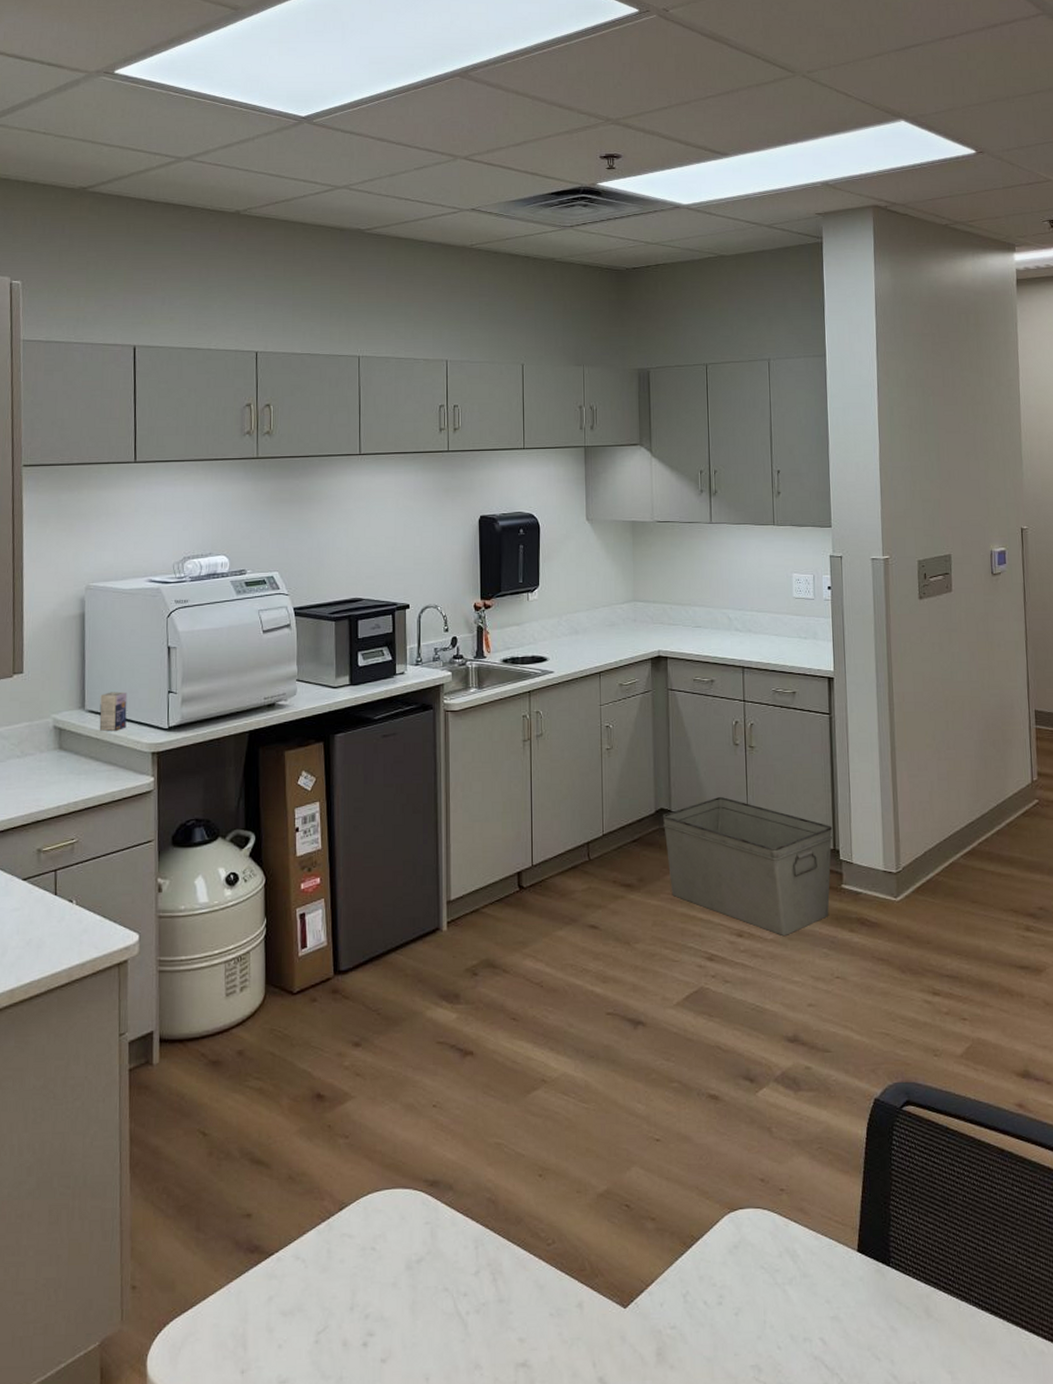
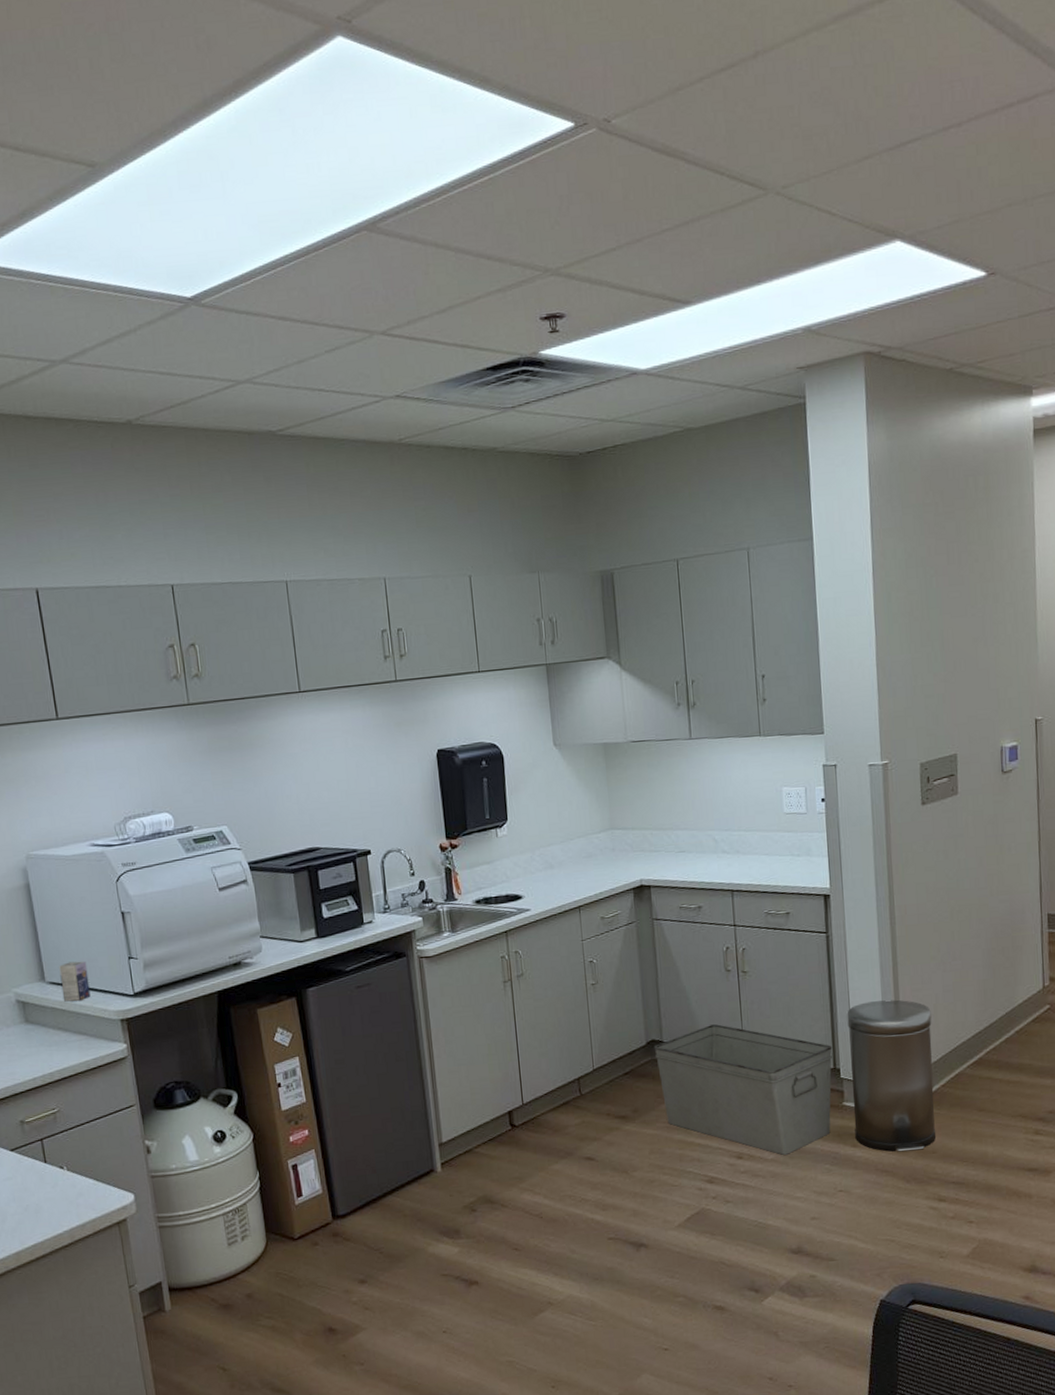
pedal bin: none [847,784,930,941] -> present [847,999,935,1153]

